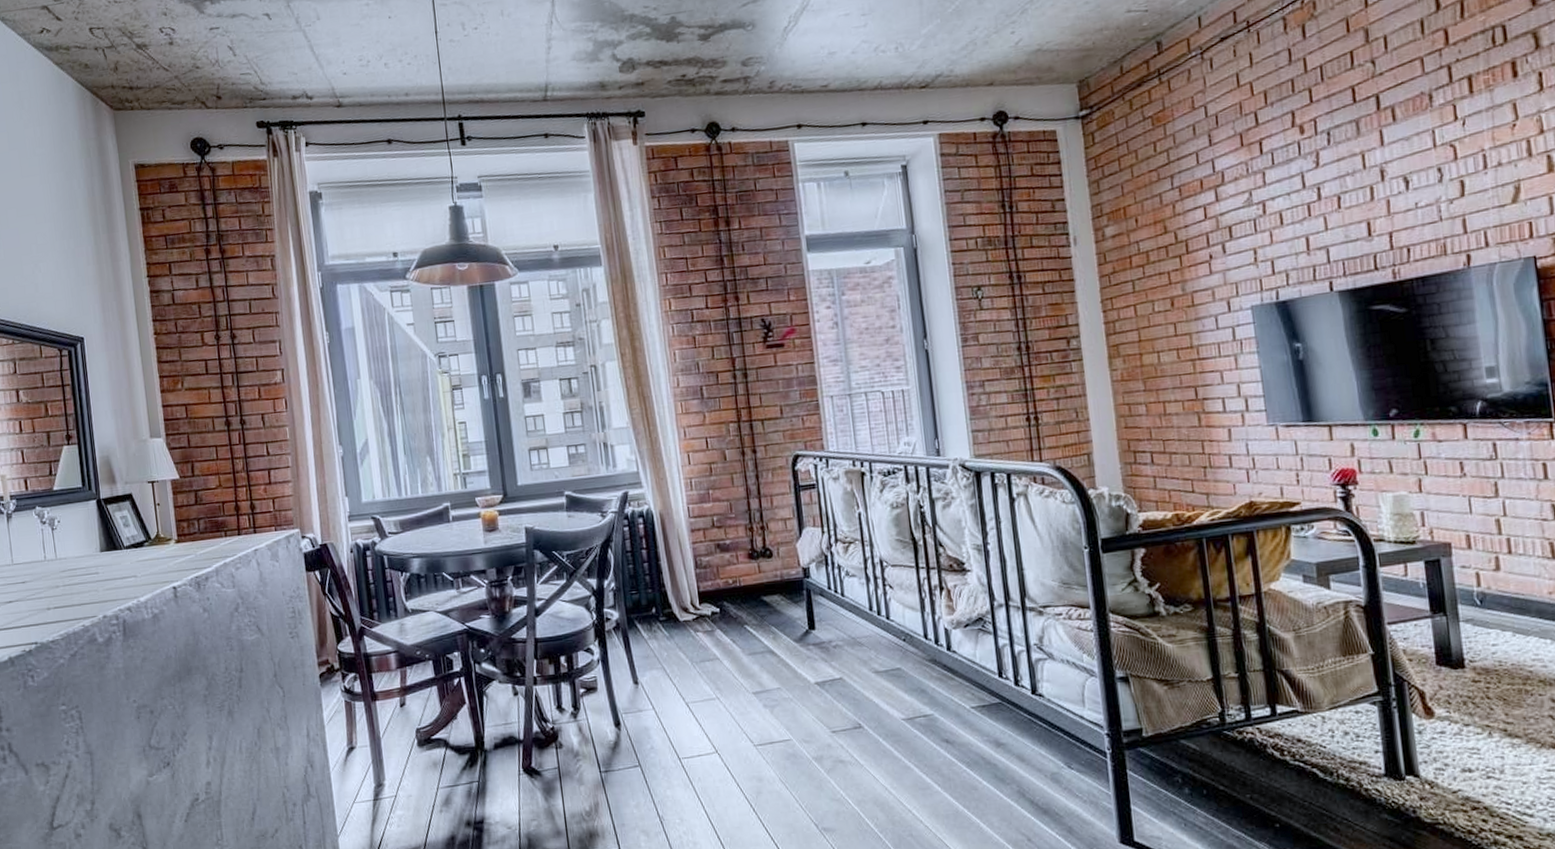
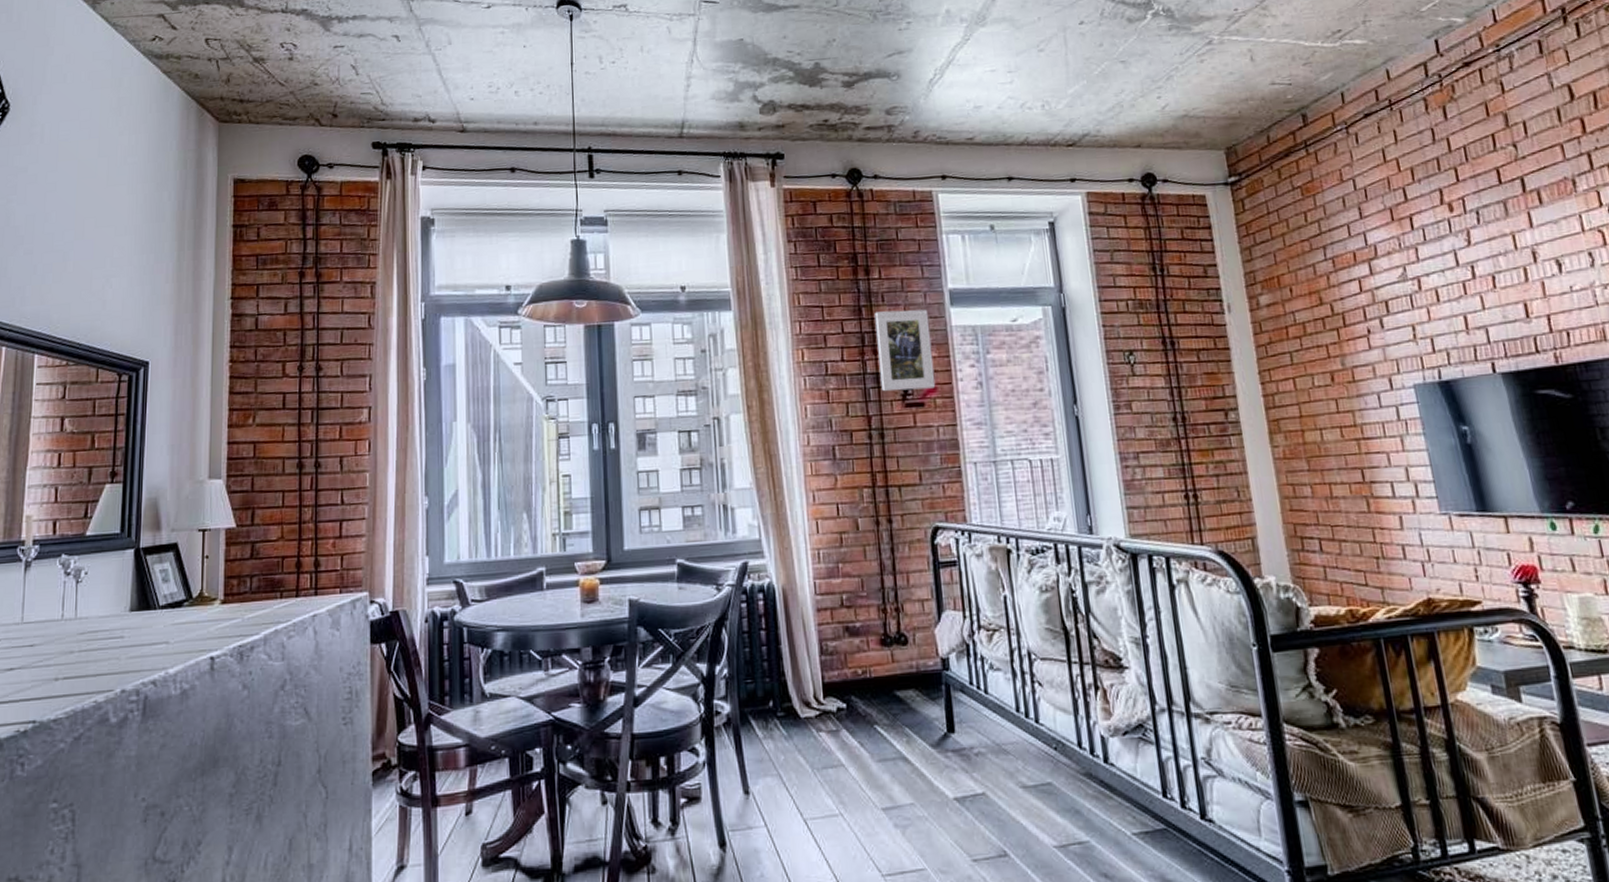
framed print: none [736,256,795,335] -> present [874,309,936,392]

